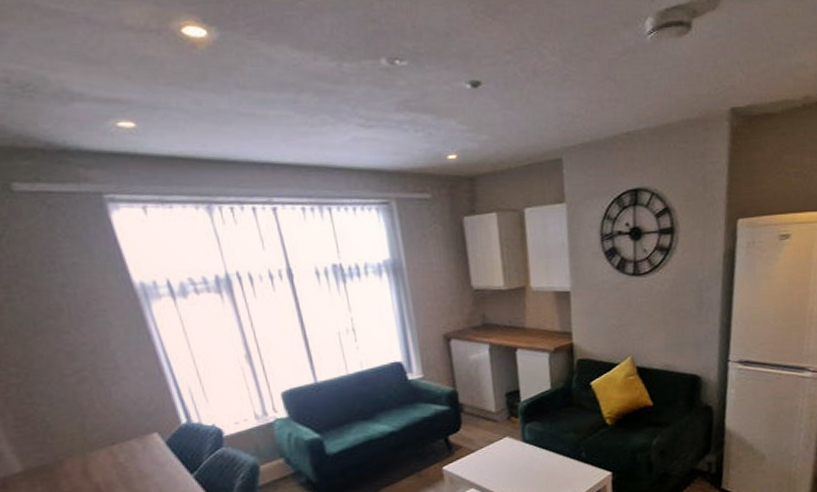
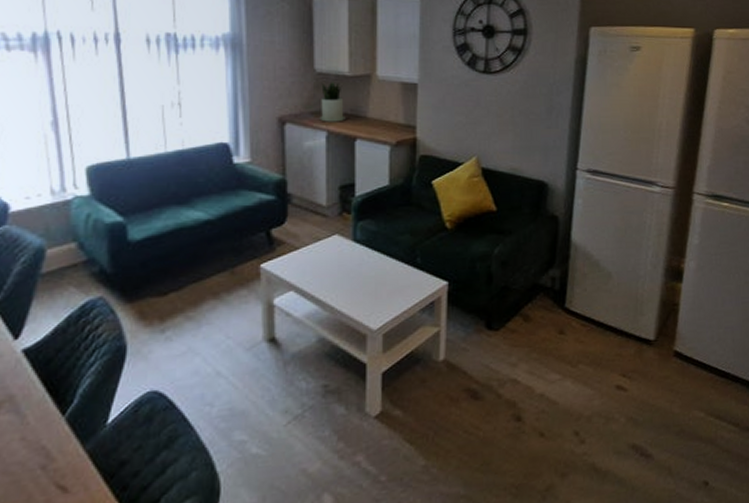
planter: none [479,296,505,336] -> present [319,81,346,122]

